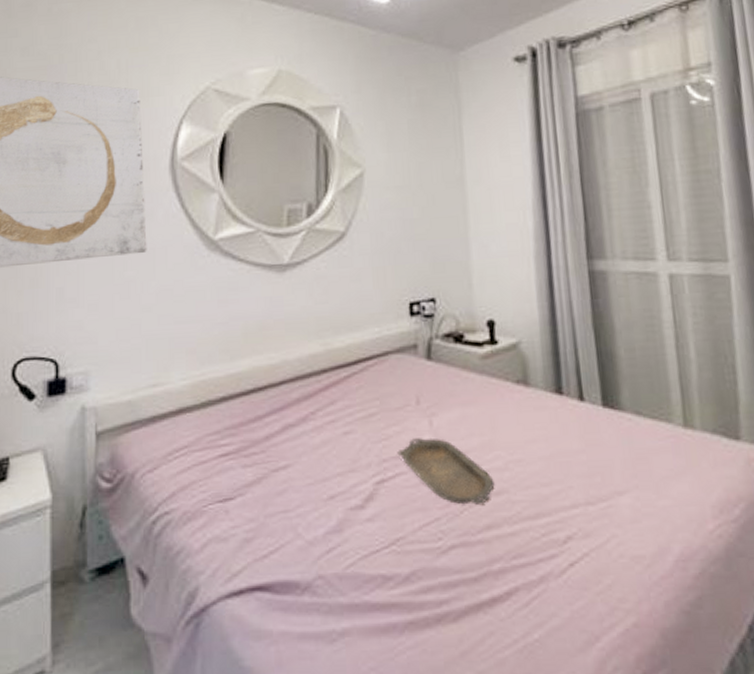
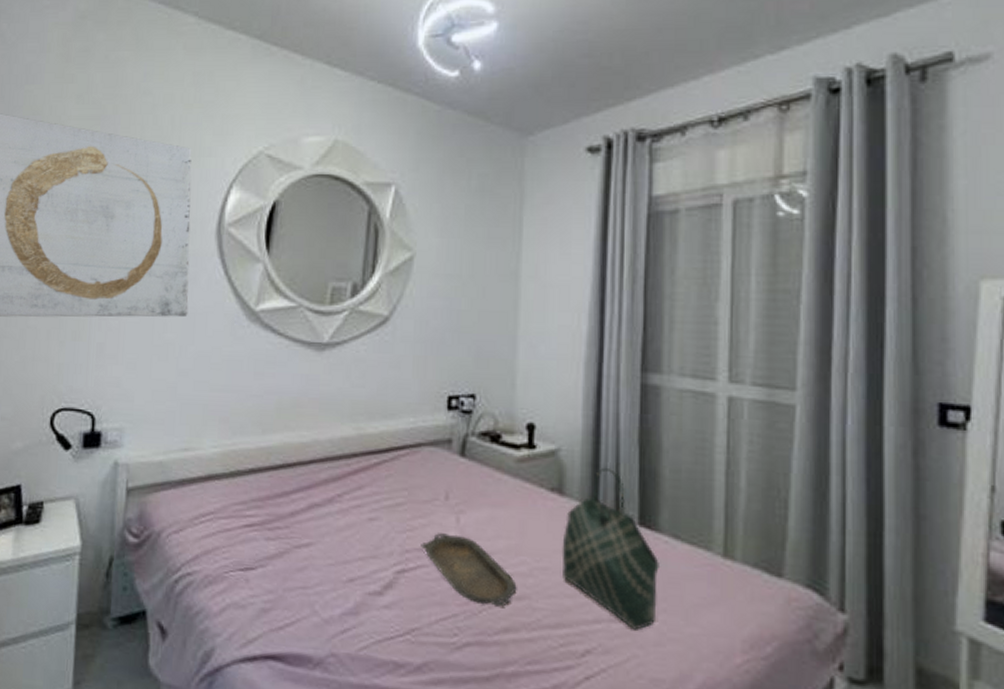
tote bag: none [532,353,629,510] -> present [561,467,659,630]

